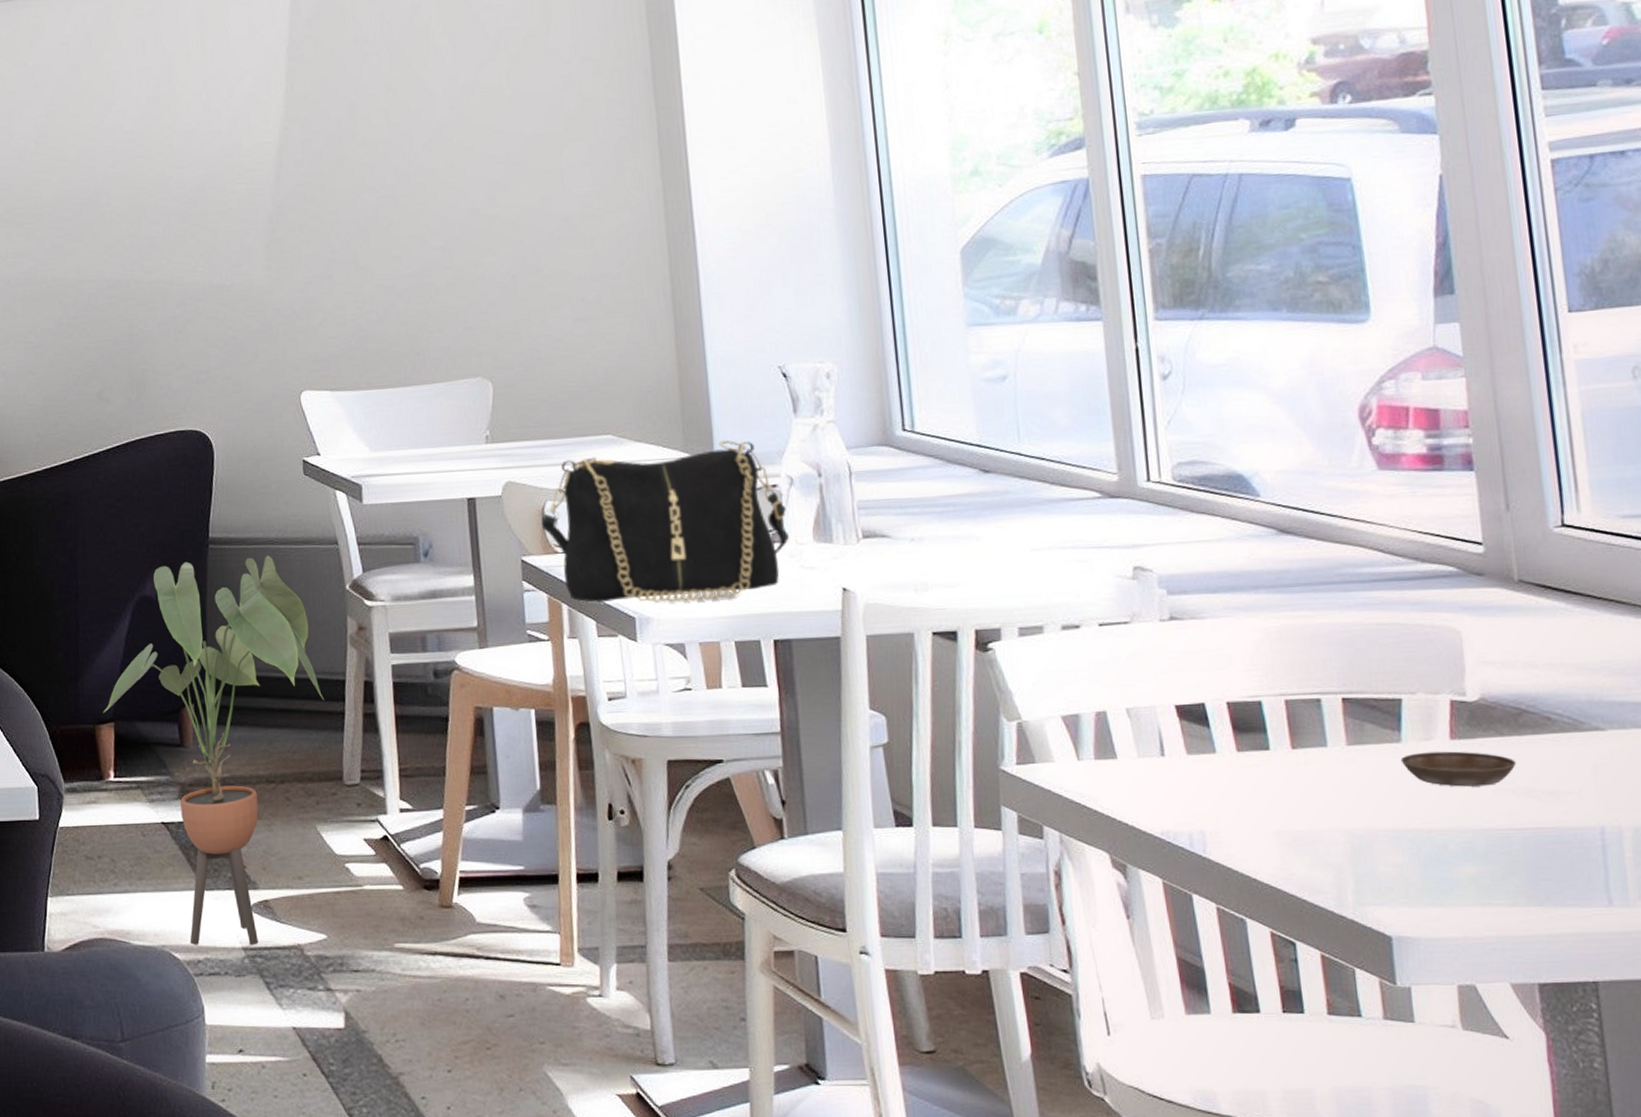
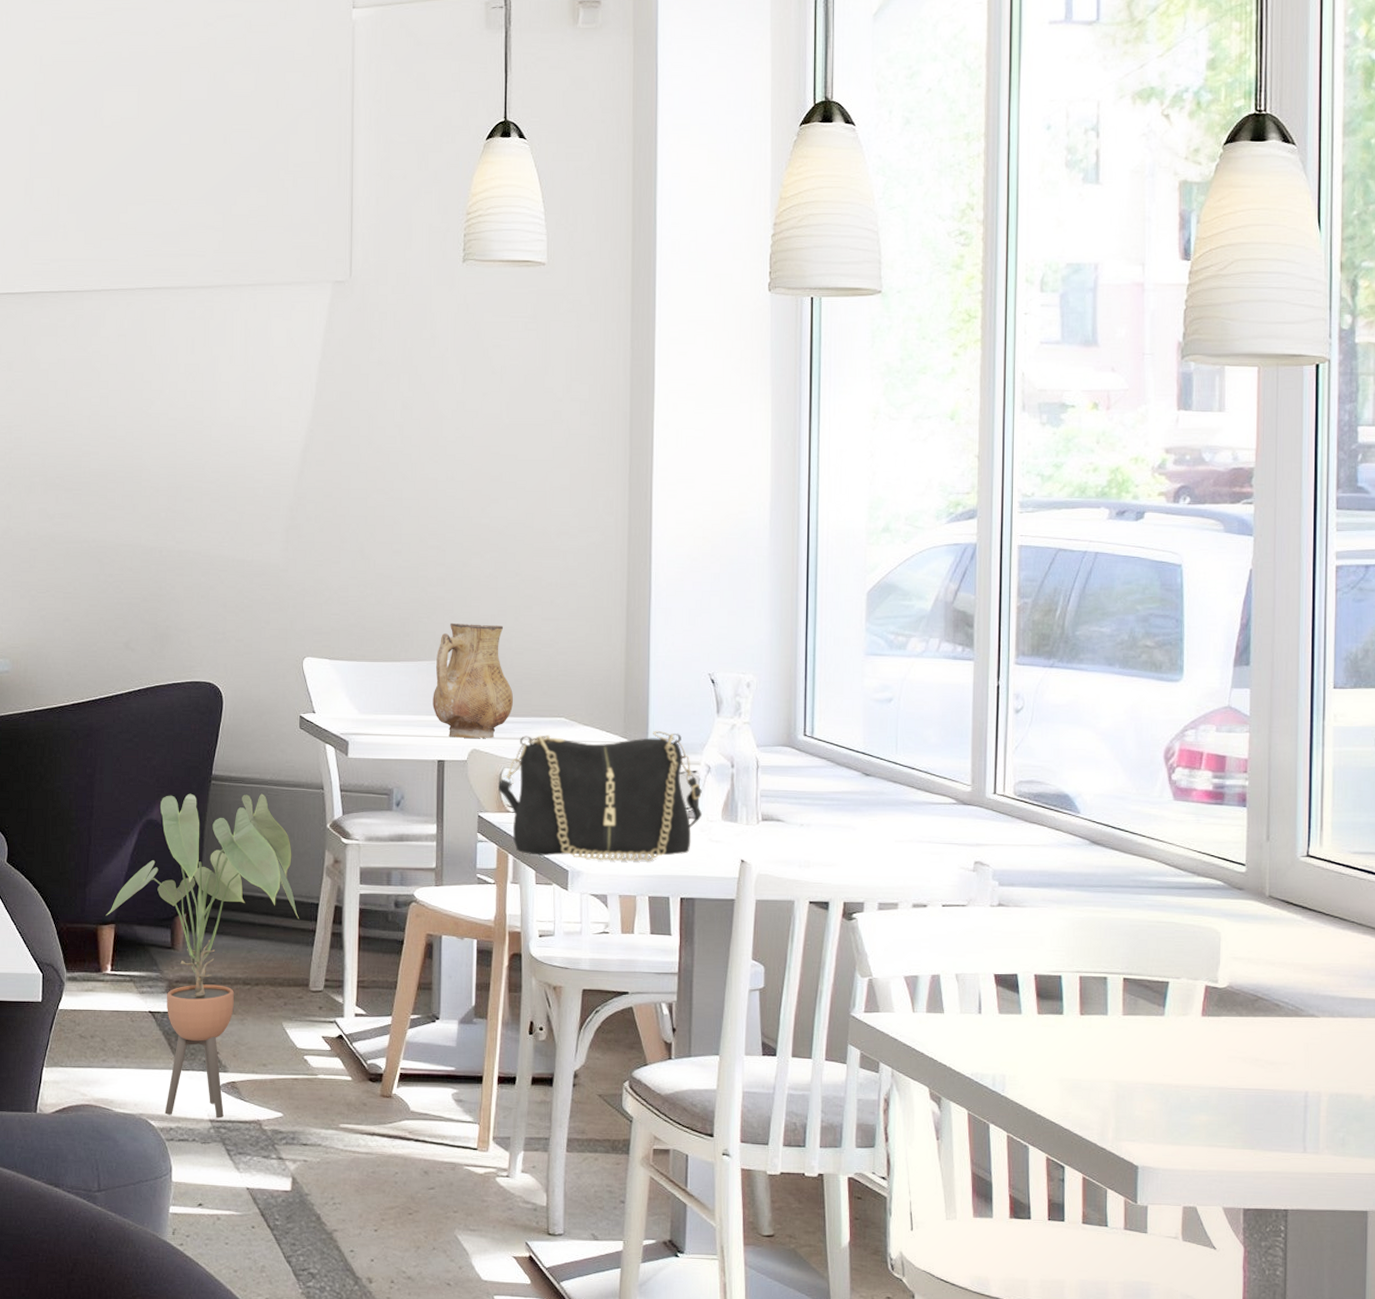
ceramic pitcher: none [454,332,549,470] -> present [433,622,513,738]
saucer: present [1400,751,1516,787] -> none [1162,1025,1249,1054]

